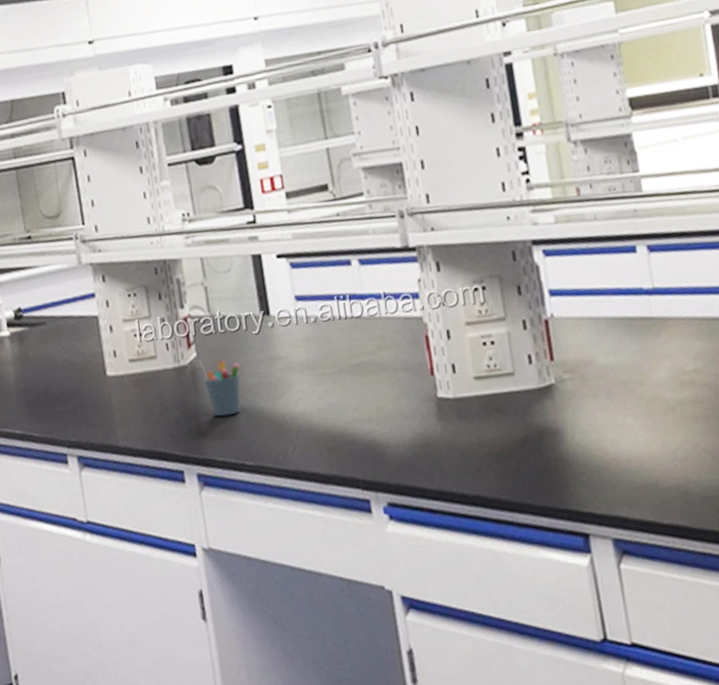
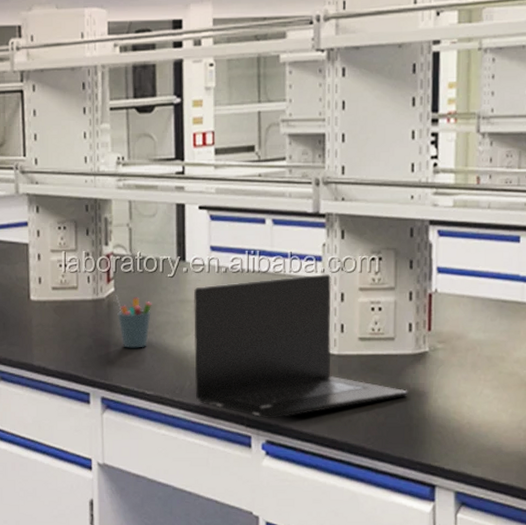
laptop: none [283,310,541,479] -> present [194,273,409,419]

